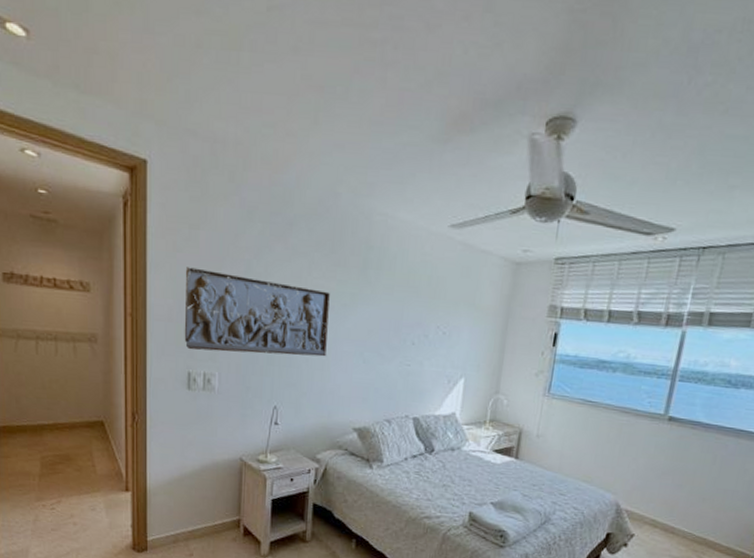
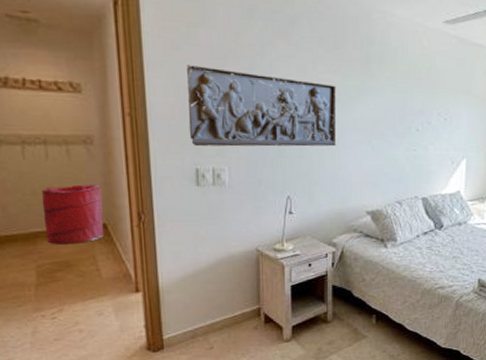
laundry hamper: none [49,381,102,439] -> present [41,184,105,244]

